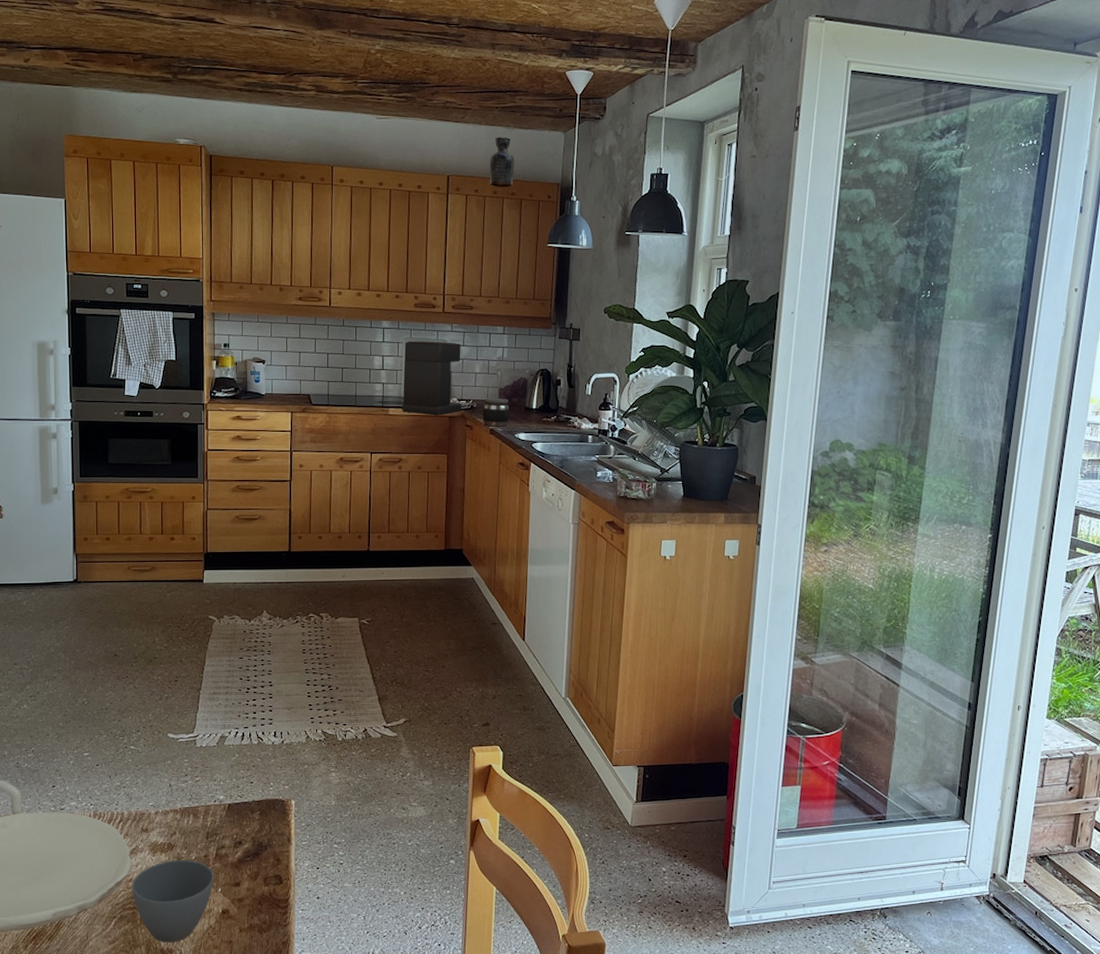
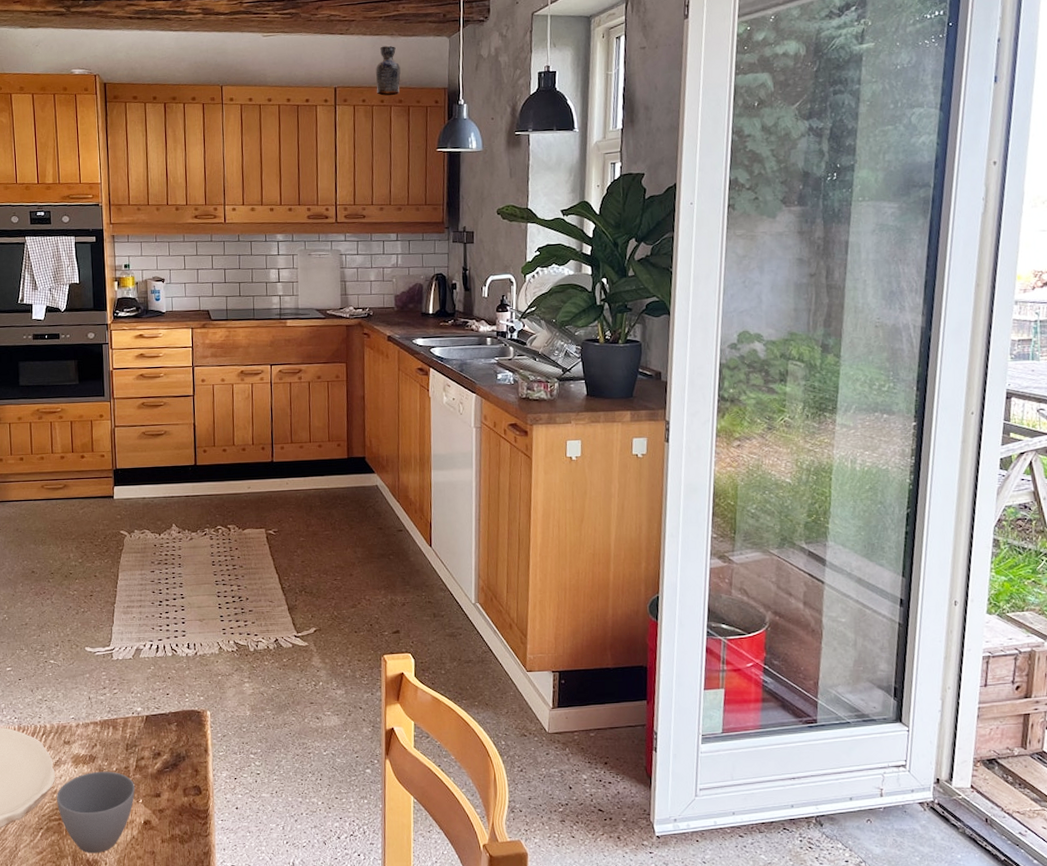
coffee maker: present [402,341,462,416] -> none [299,251,359,325]
jar: present [483,398,510,427] -> none [379,304,407,334]

